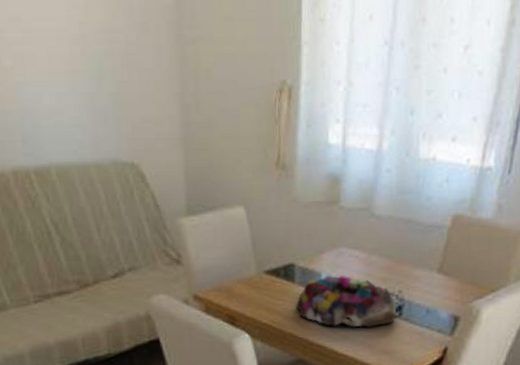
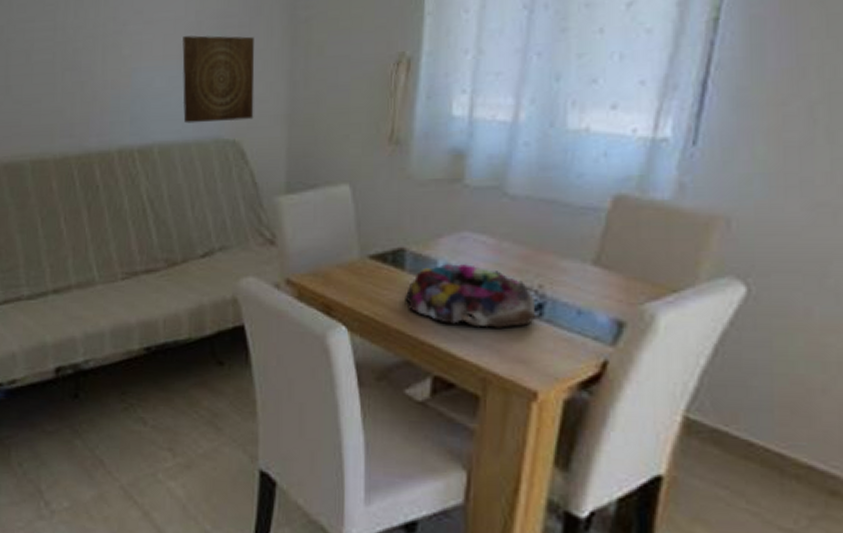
wall art: none [68,50,150,144] -> present [182,35,255,124]

